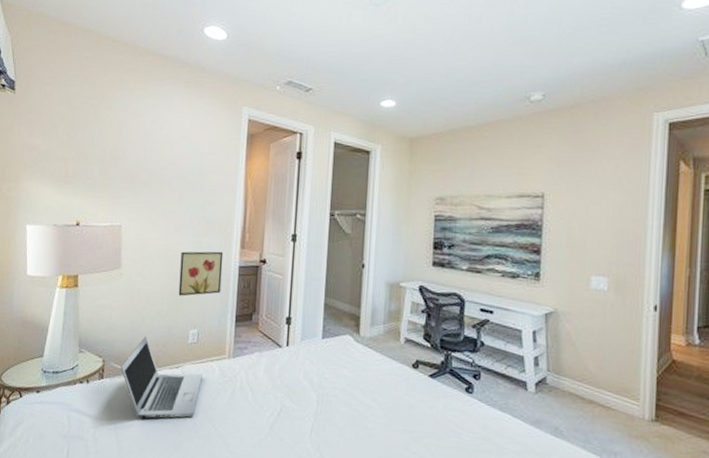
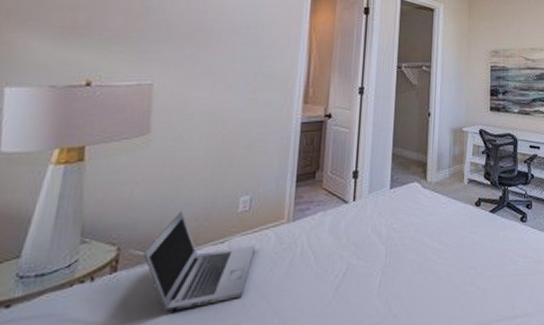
wall art: present [178,251,224,296] -> none [226,108,283,160]

